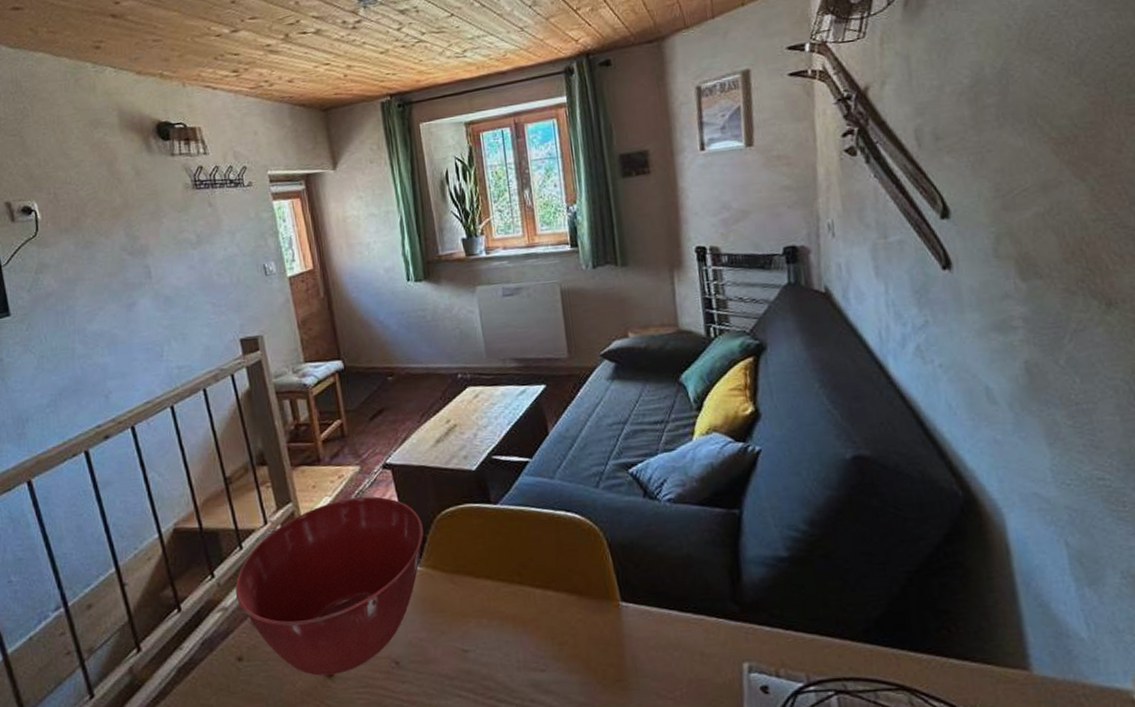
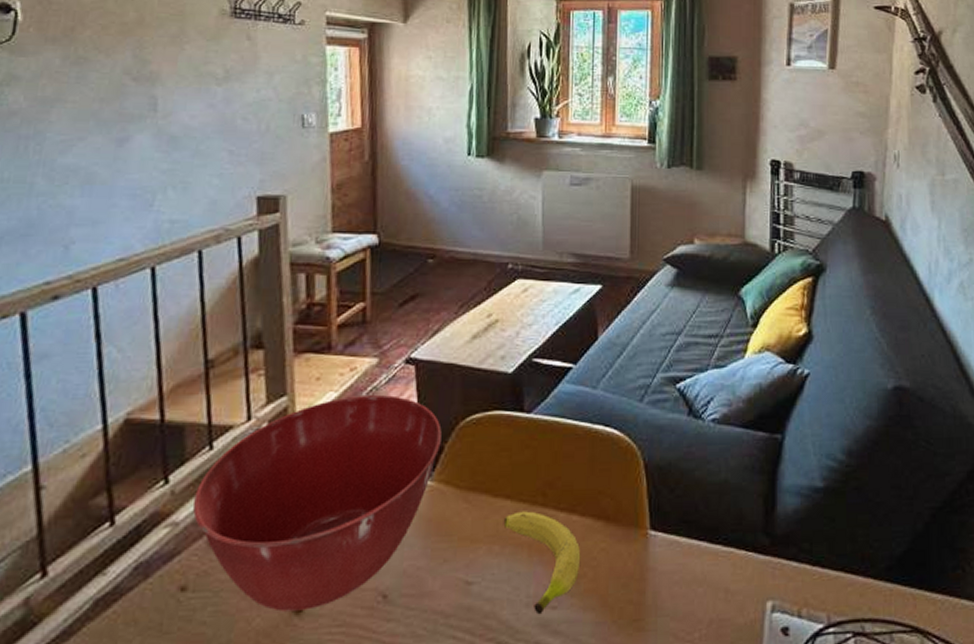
fruit: none [487,589,561,677] -> present [503,511,581,615]

